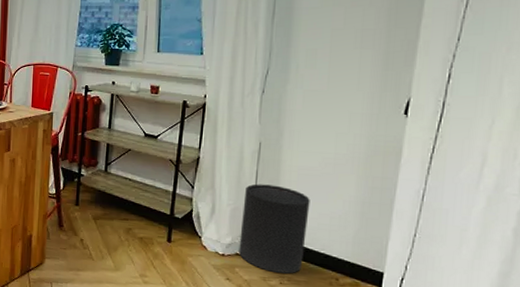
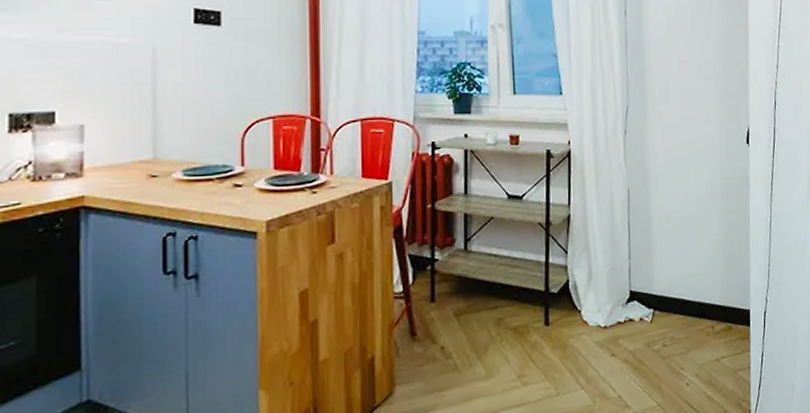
trash can: present [239,184,310,274] -> none [619,234,681,335]

